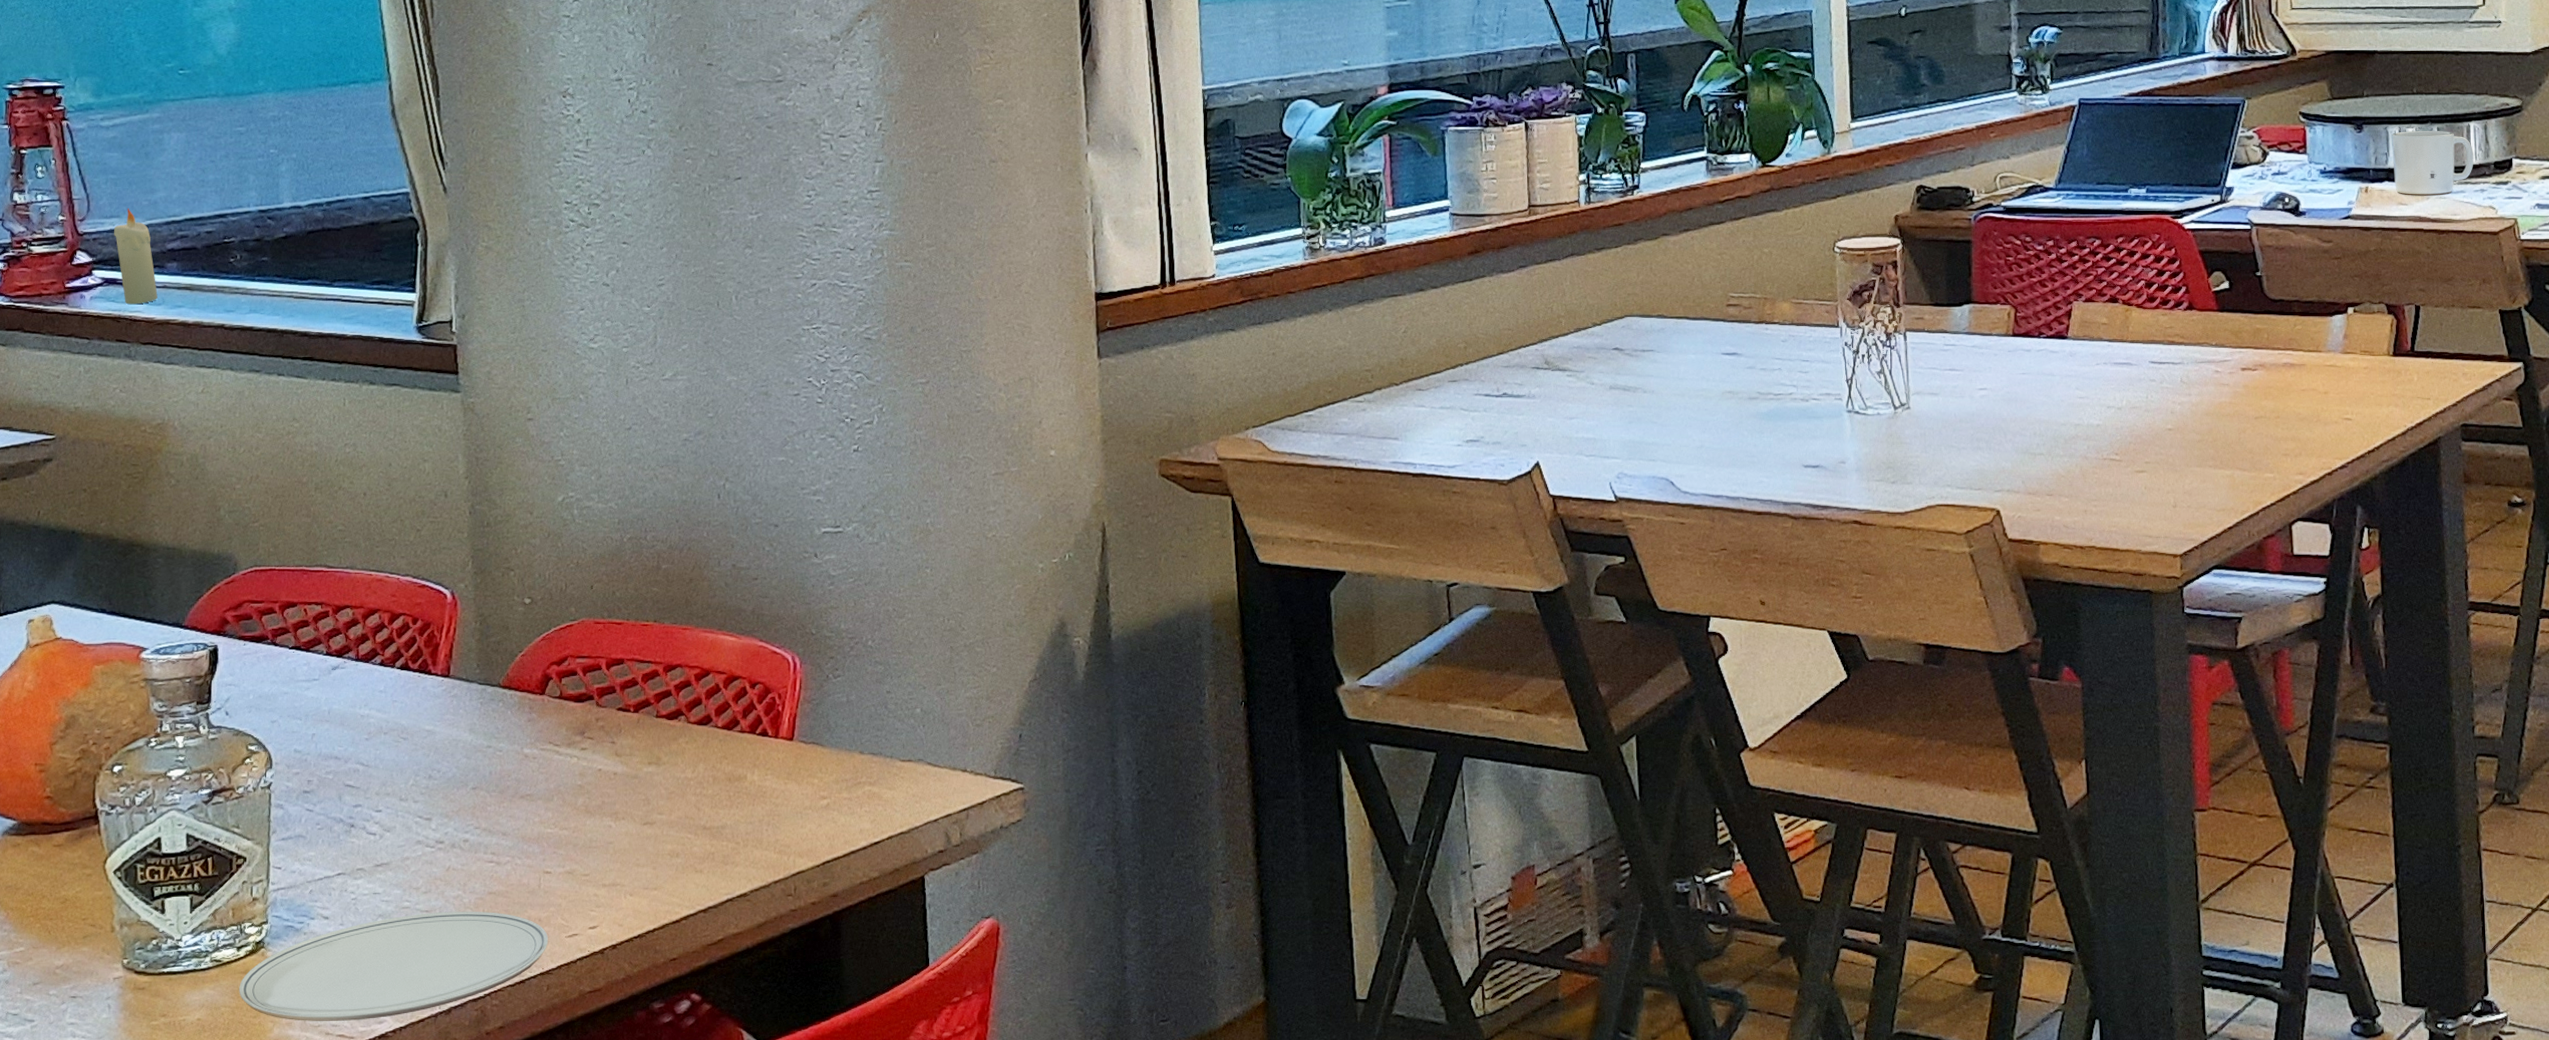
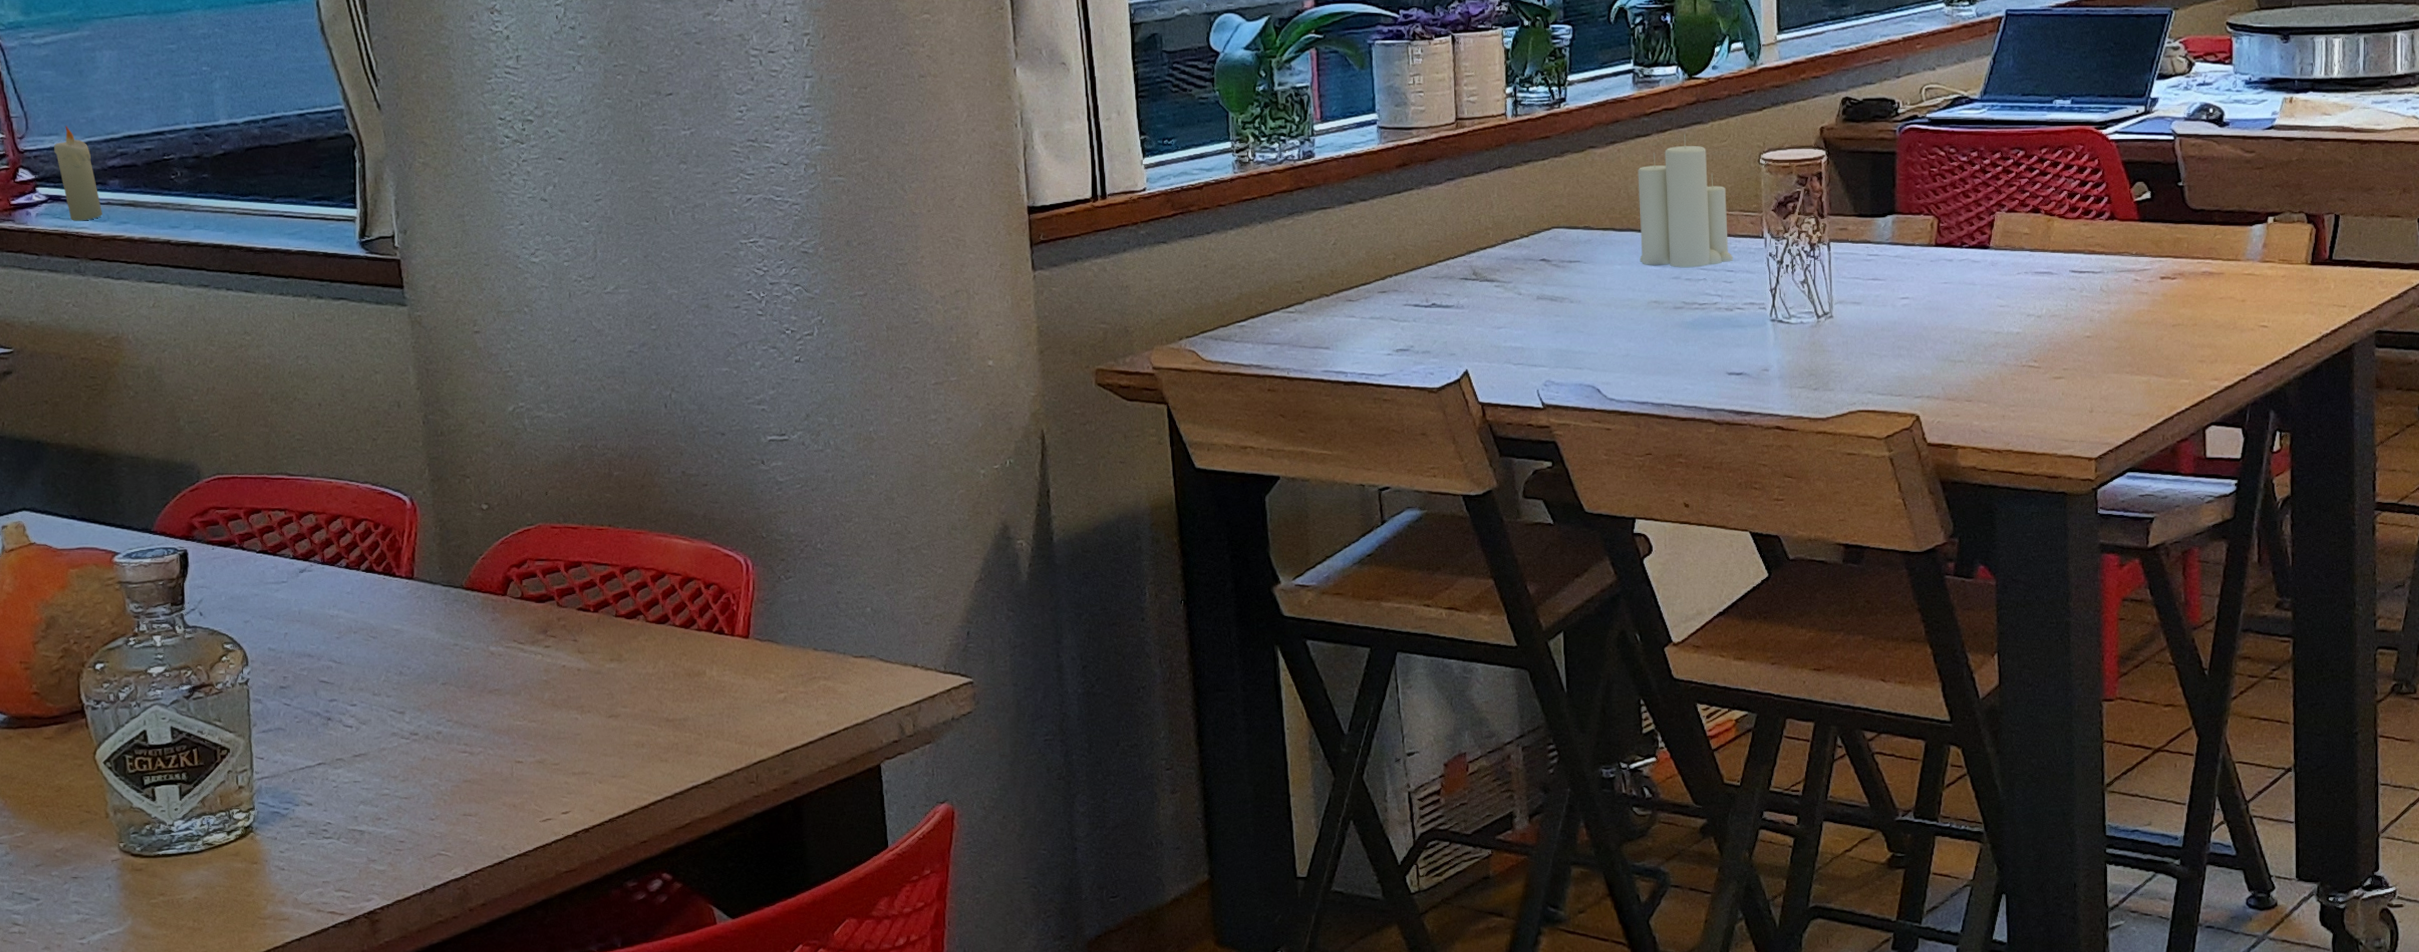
plate: present [239,911,549,1022] -> none [232,797,524,900]
candle: none [1711,221,1809,357] -> present [1638,134,1734,268]
mug: present [2392,131,2474,196] -> none [2318,41,2399,106]

